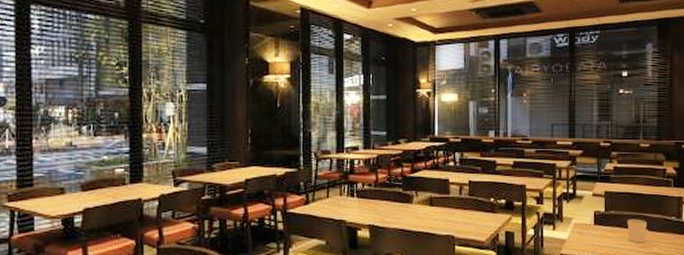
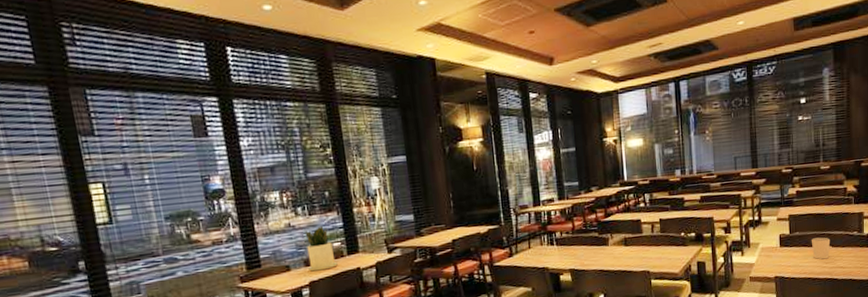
planter: none [85,148,117,198] -> present [304,225,338,272]

